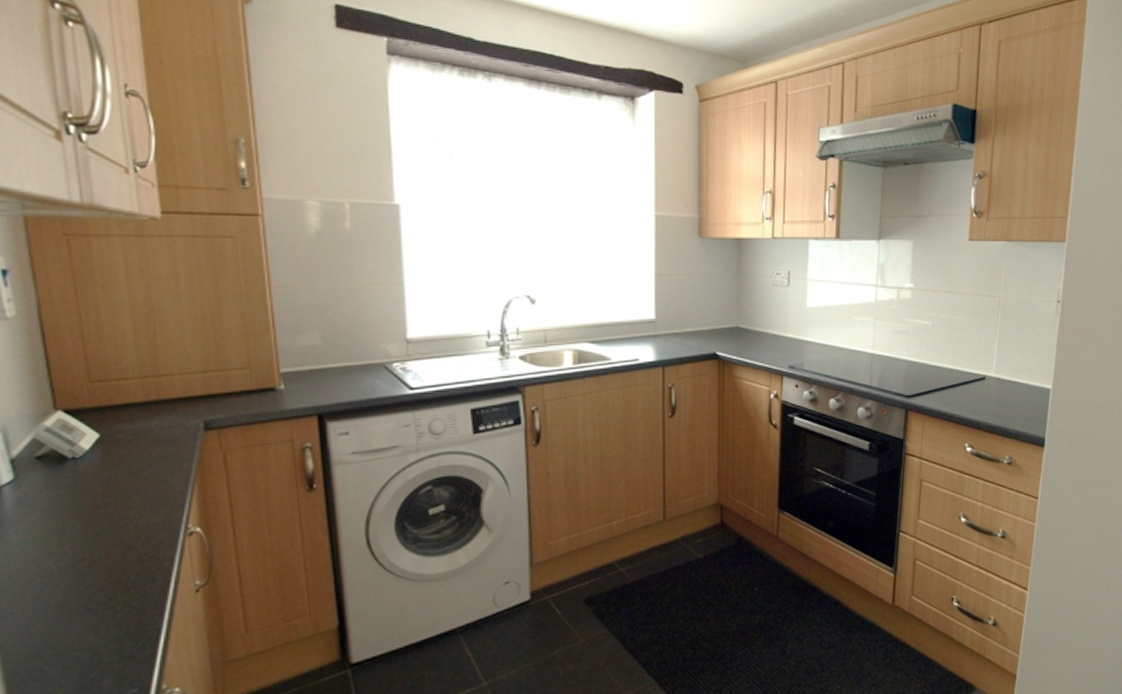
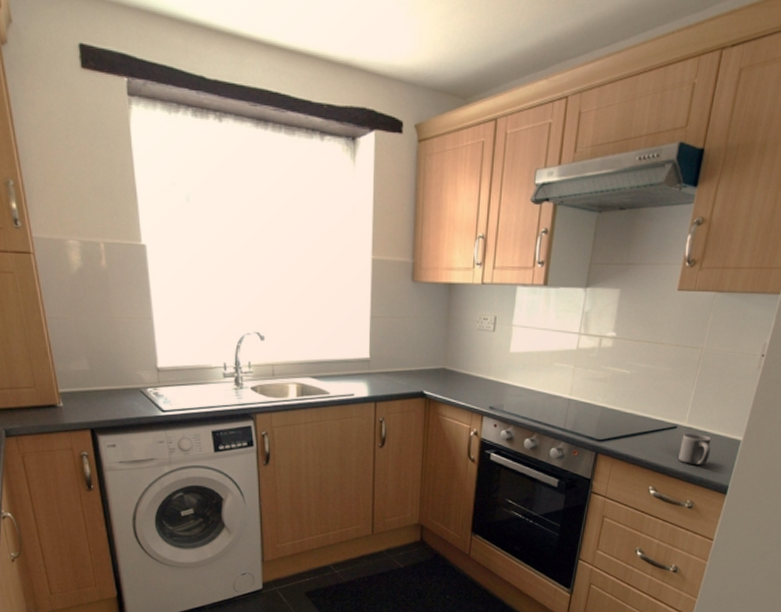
mug: none [991,384,1022,418] -> present [678,434,711,466]

